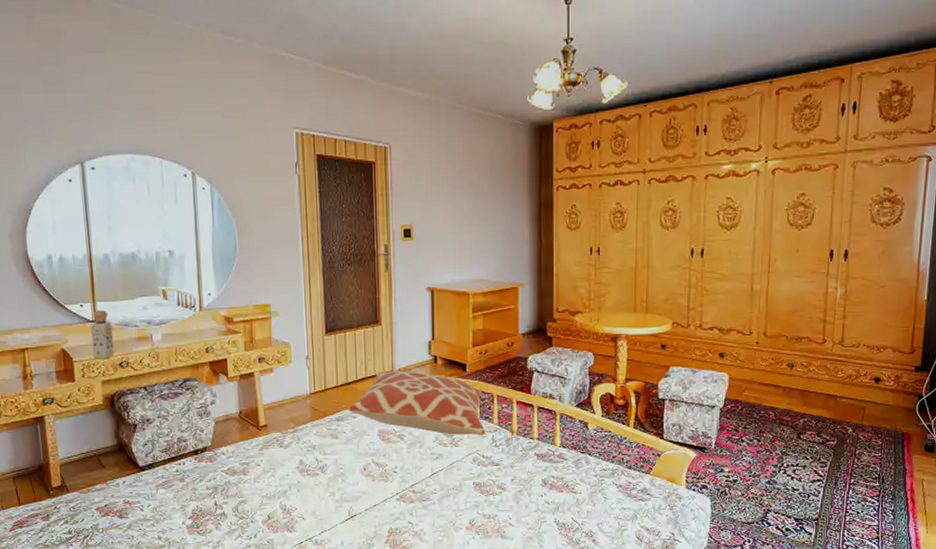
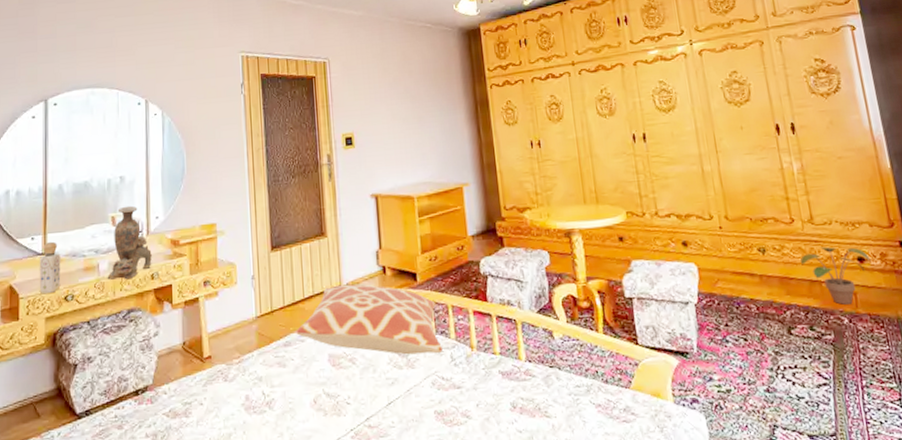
vase with dog figurine: none [161,280,206,351] -> present [107,205,152,281]
potted plant: none [822,366,886,417] -> present [800,246,871,305]

